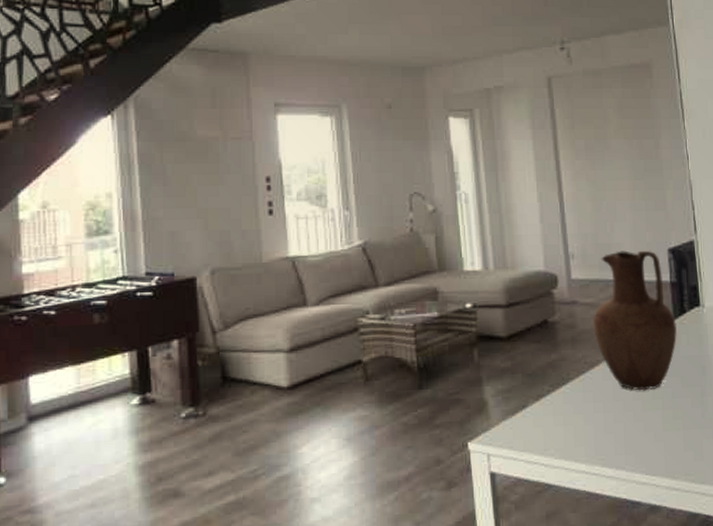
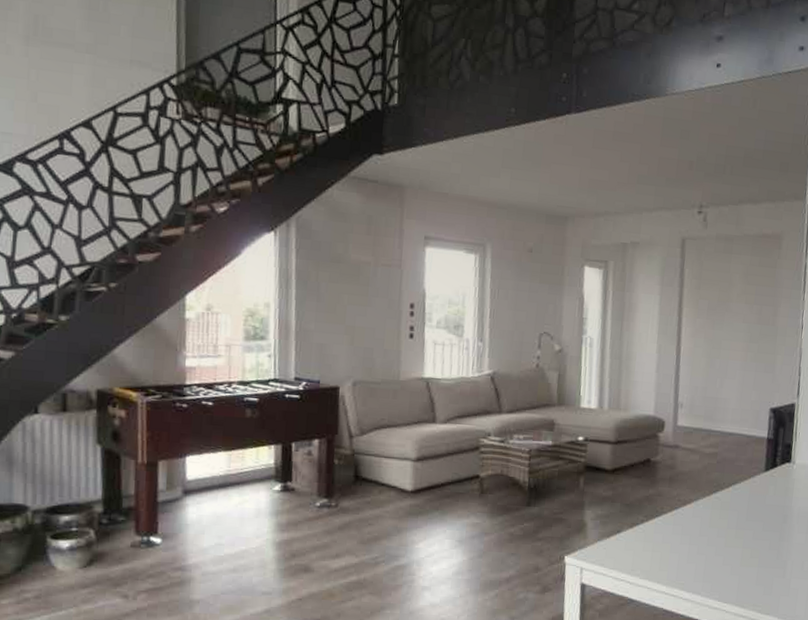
vase: present [592,250,677,391] -> none [689,405,767,530]

